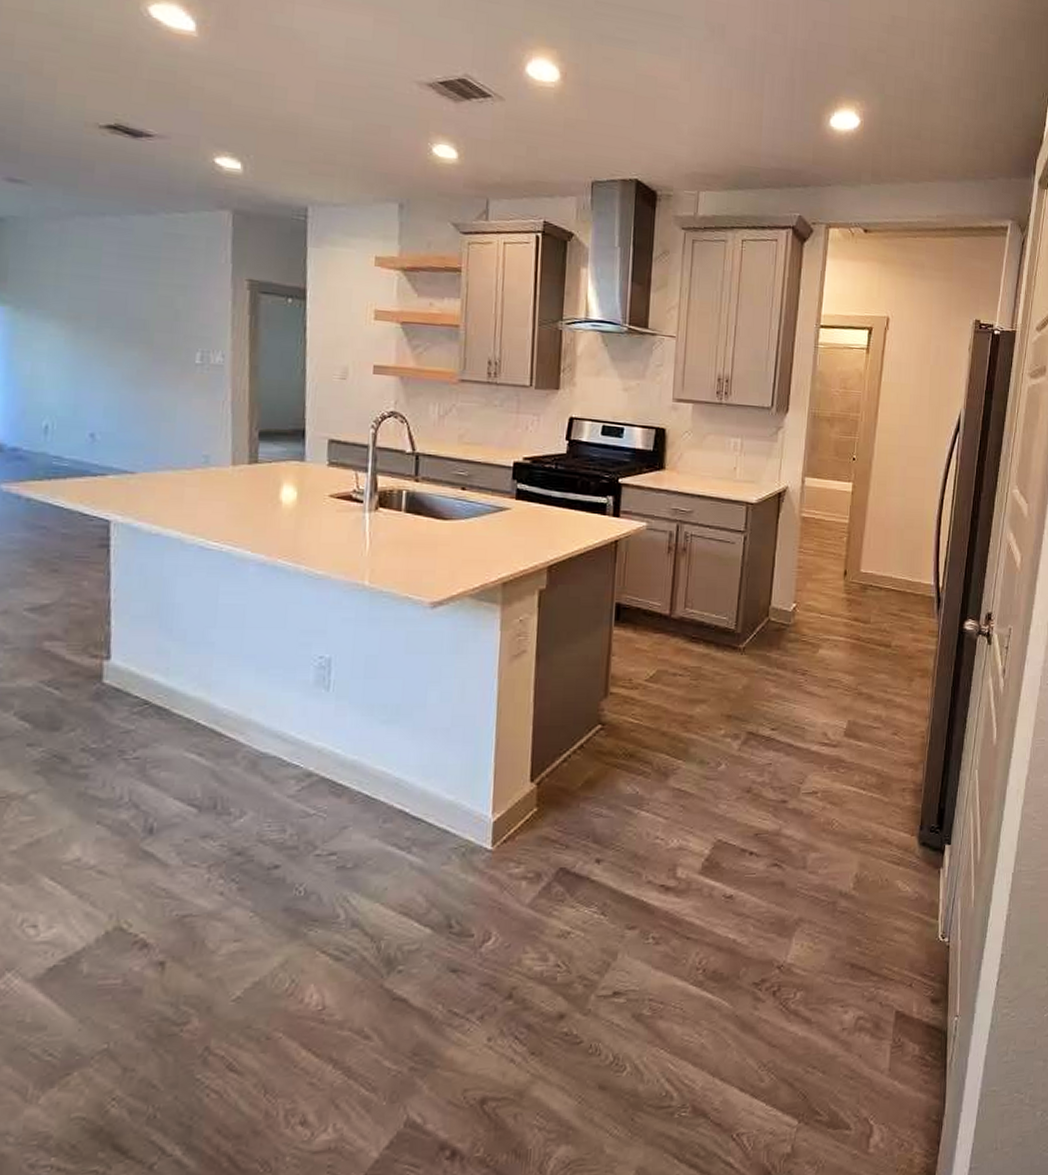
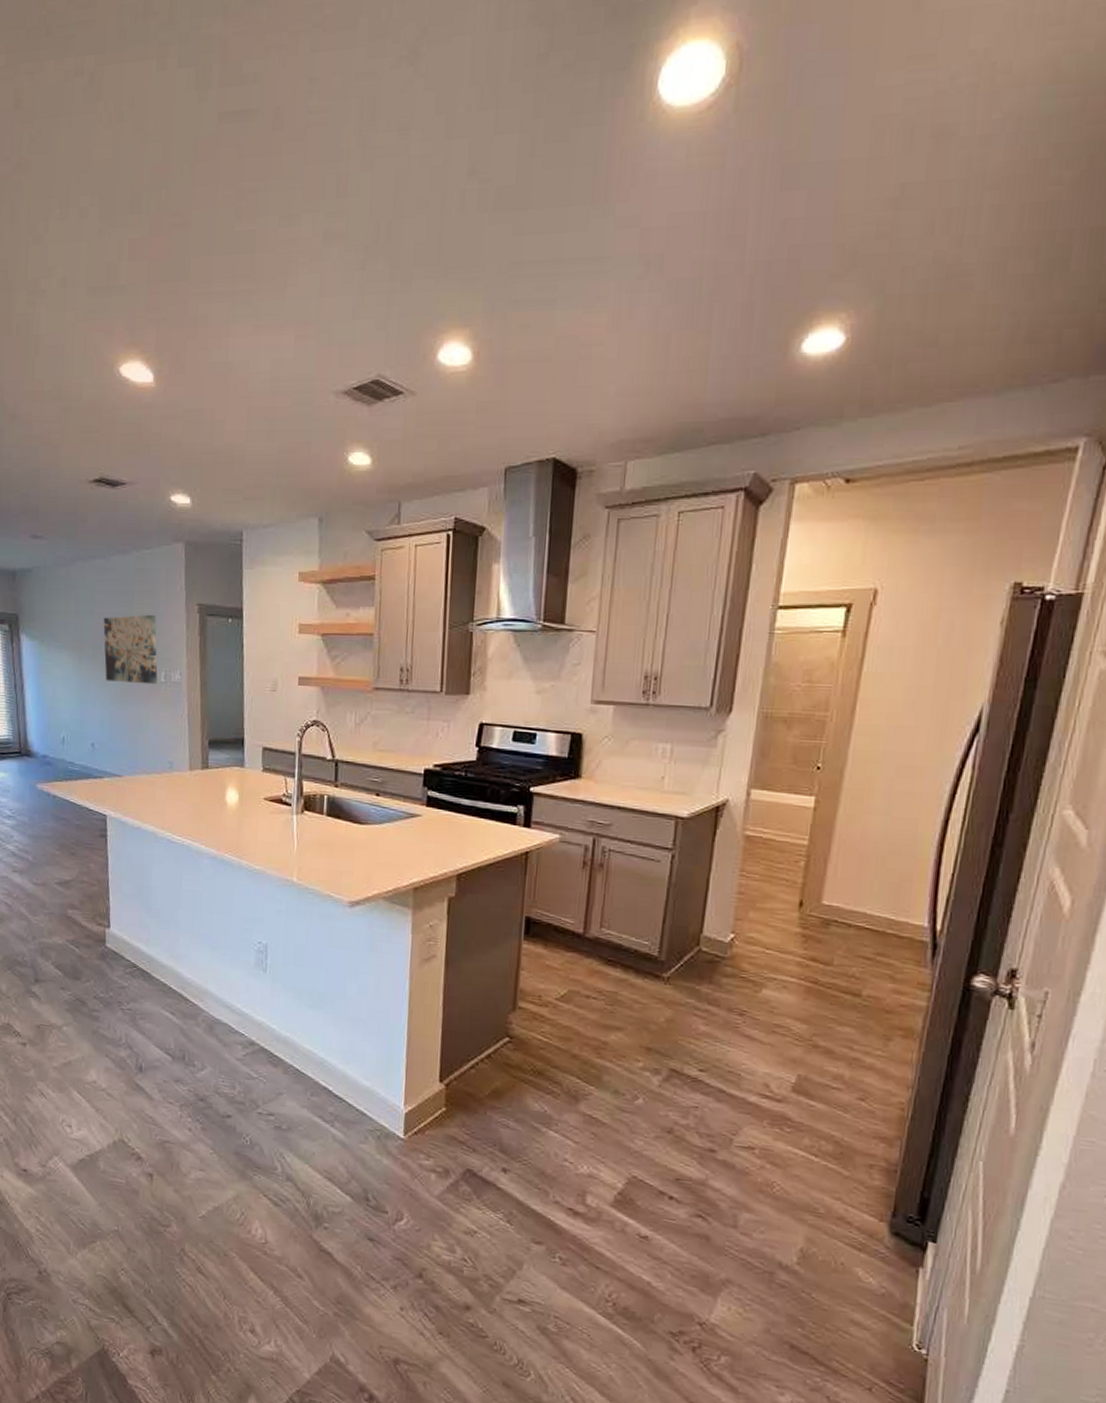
wall art: none [114,284,191,367] -> present [103,615,158,685]

